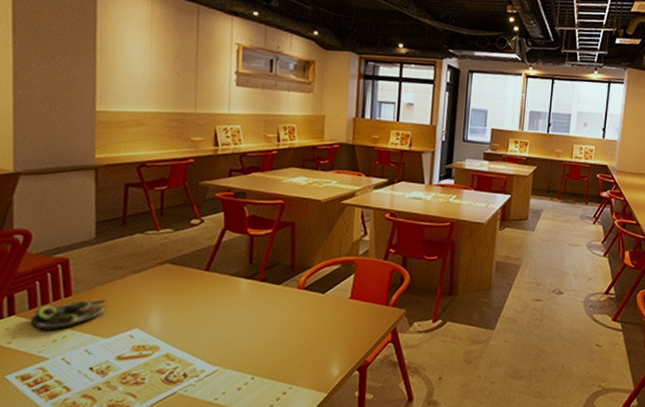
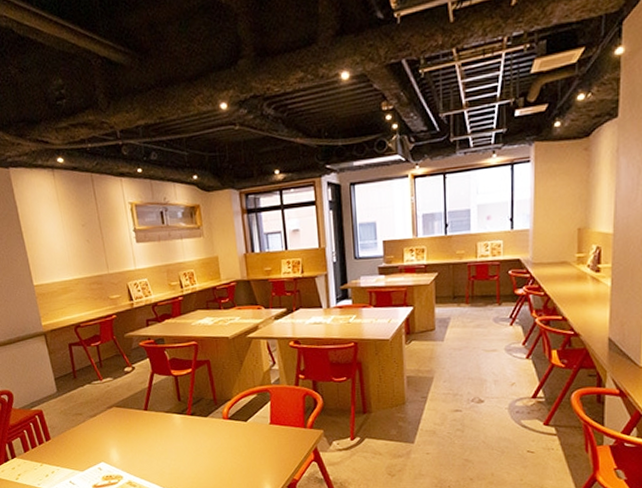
salad plate: present [30,299,106,331] -> none [27,441,76,468]

